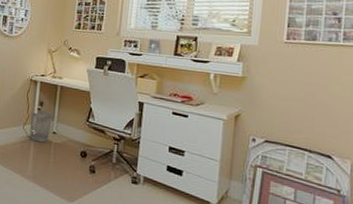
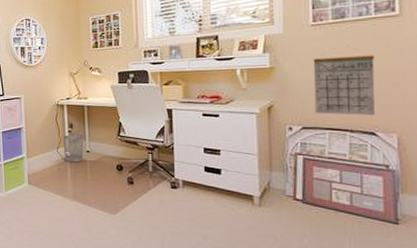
calendar: none [278,67,338,140] -> present [313,45,376,116]

